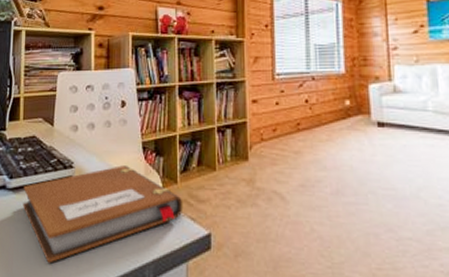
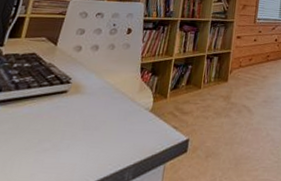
notebook: present [22,165,183,263] -> none [7,82,170,172]

